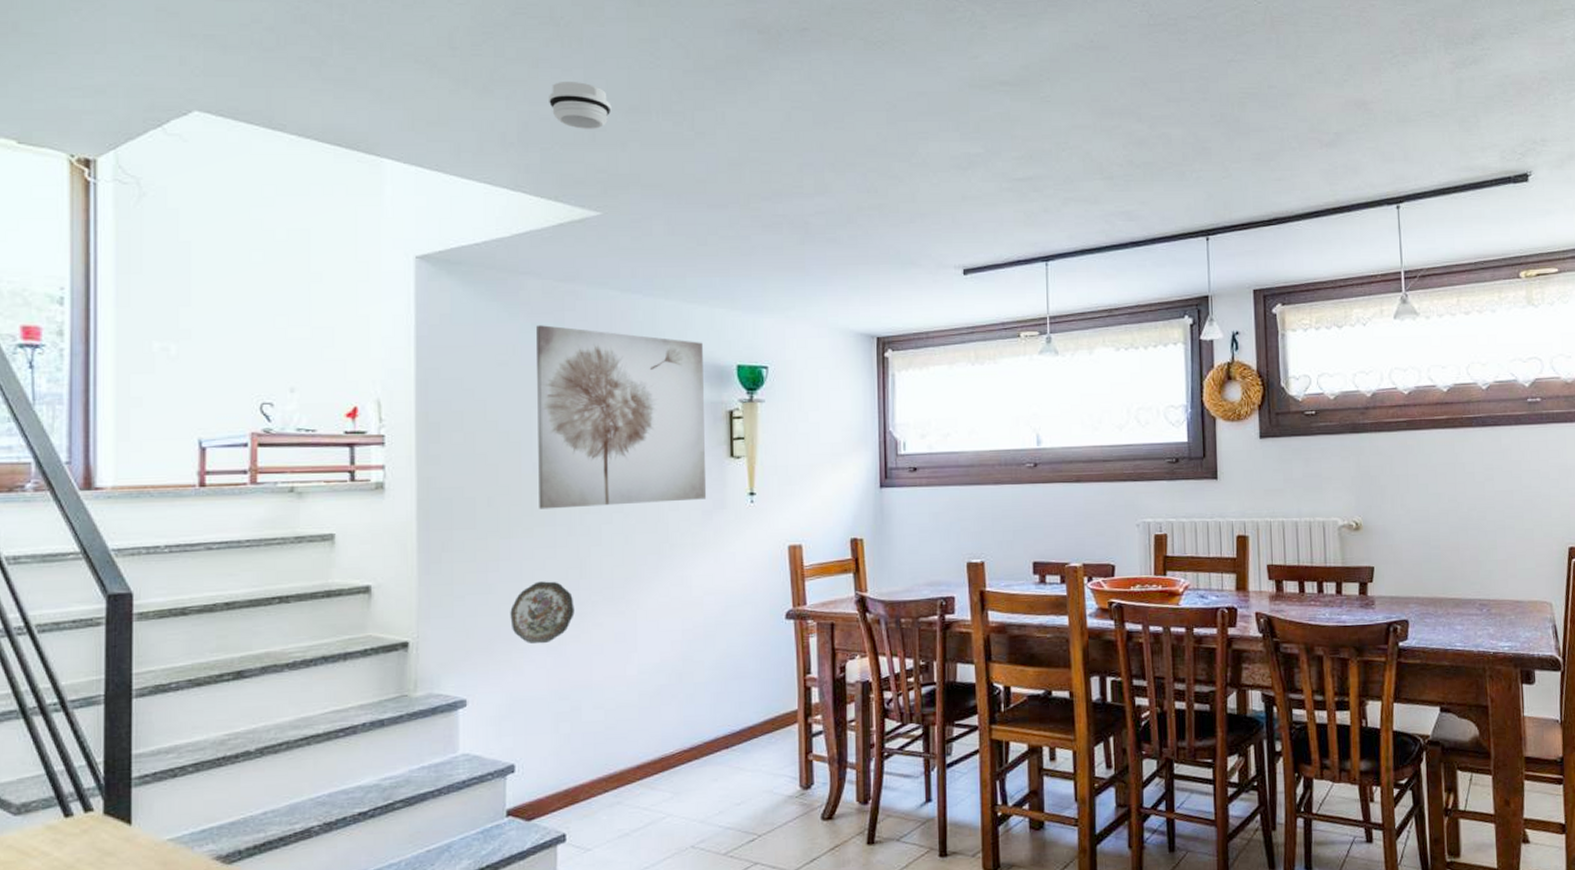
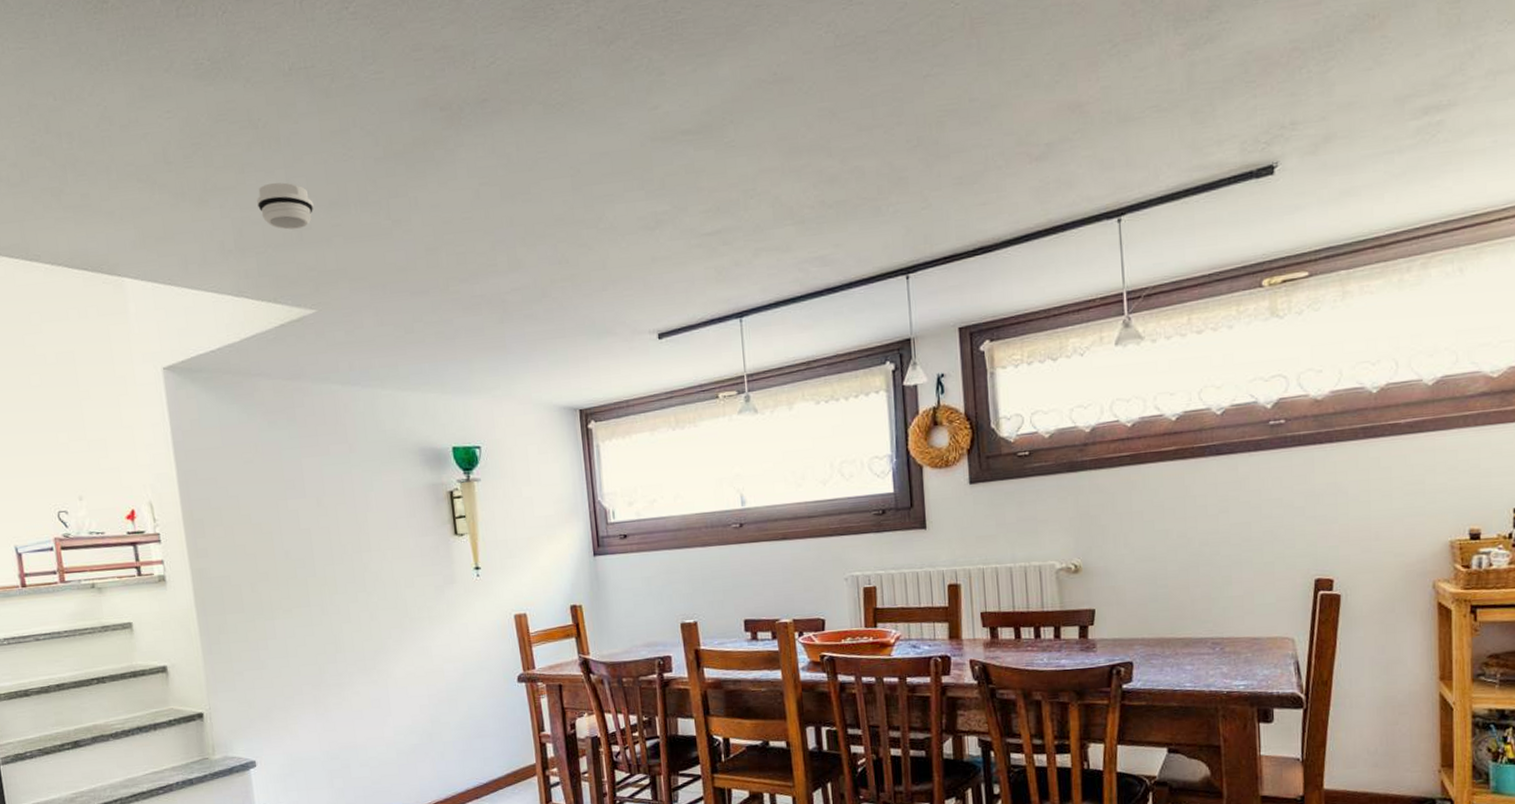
decorative plate: present [510,581,575,644] -> none [281,656,335,712]
wall art: present [537,325,707,509] -> none [272,422,438,593]

